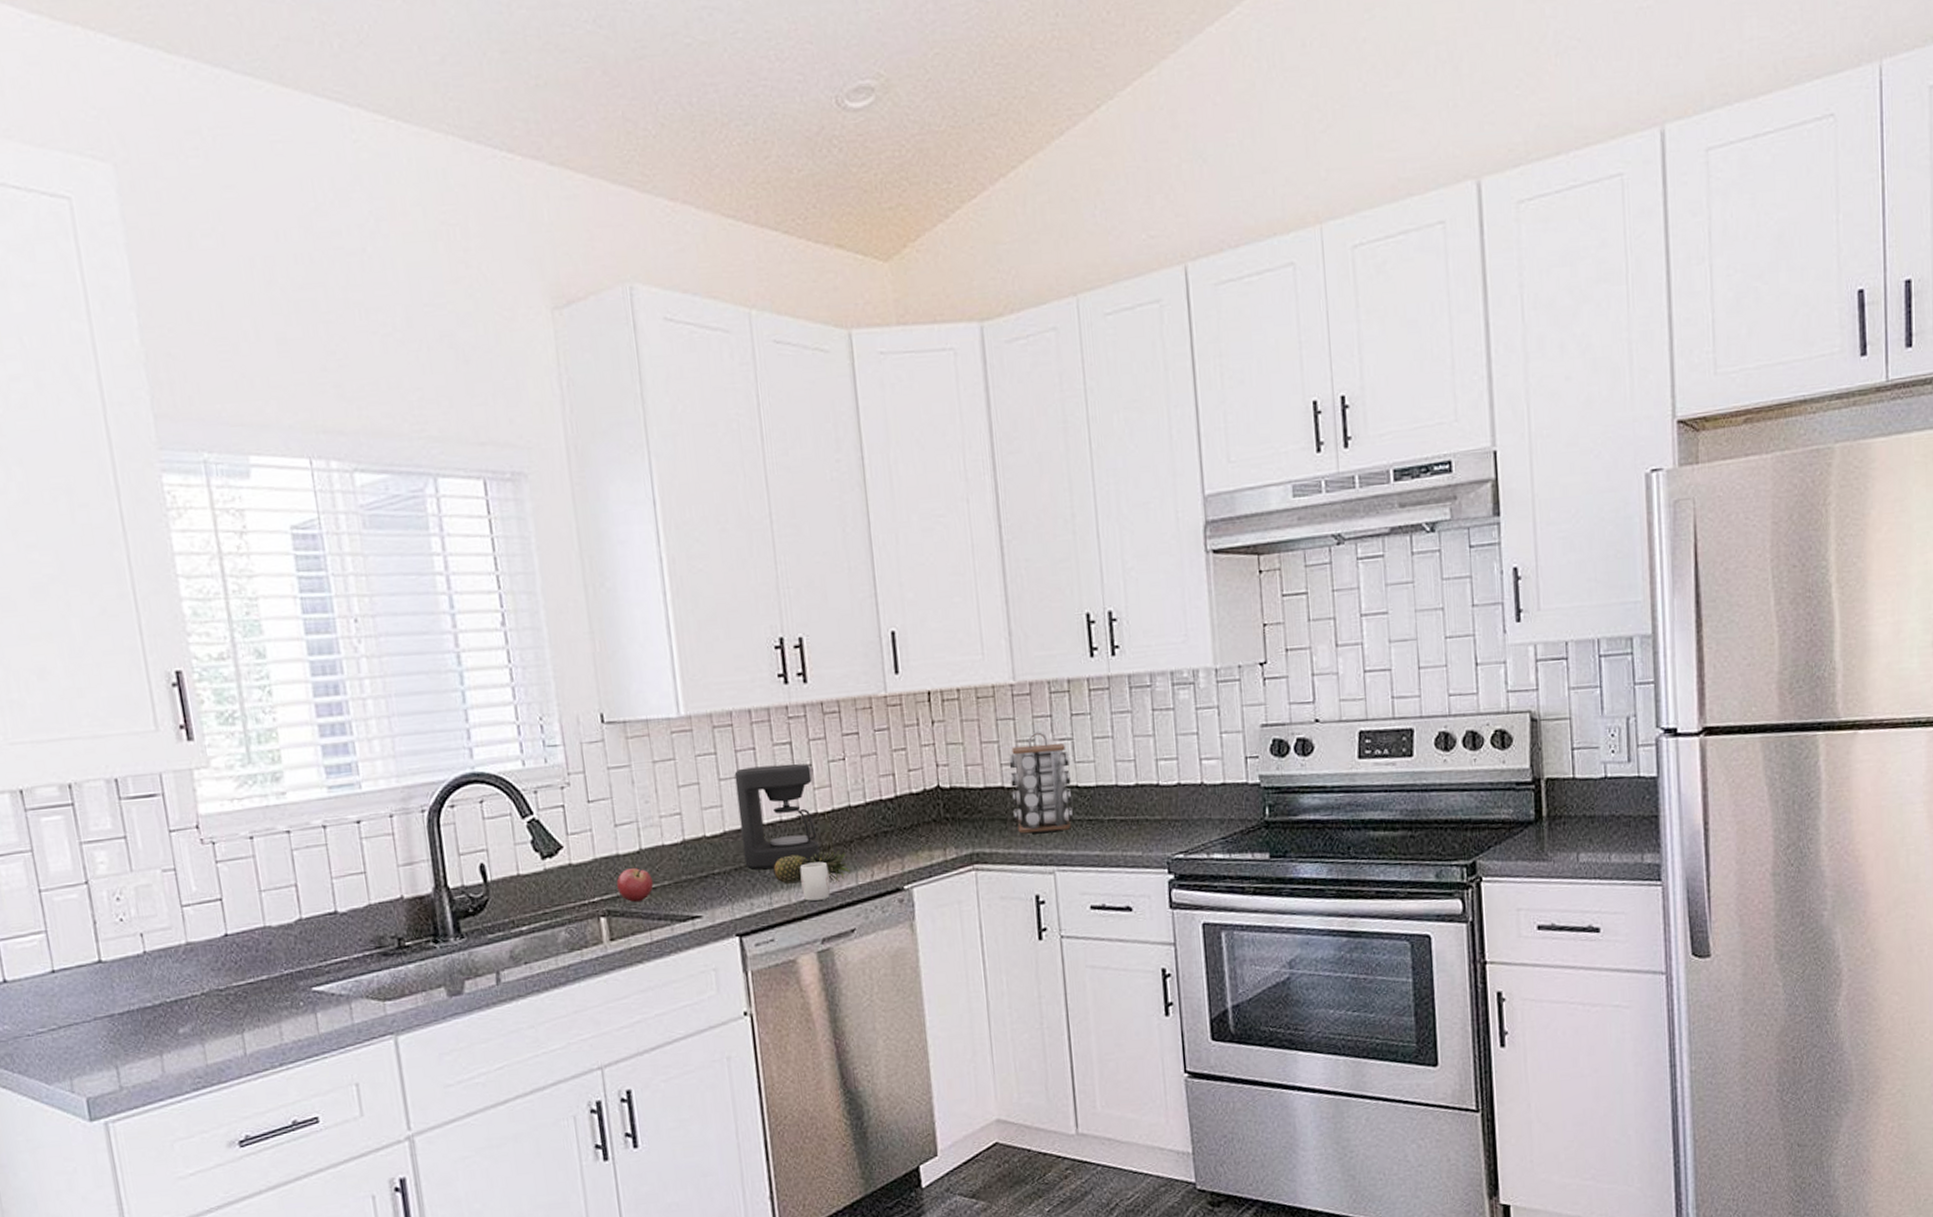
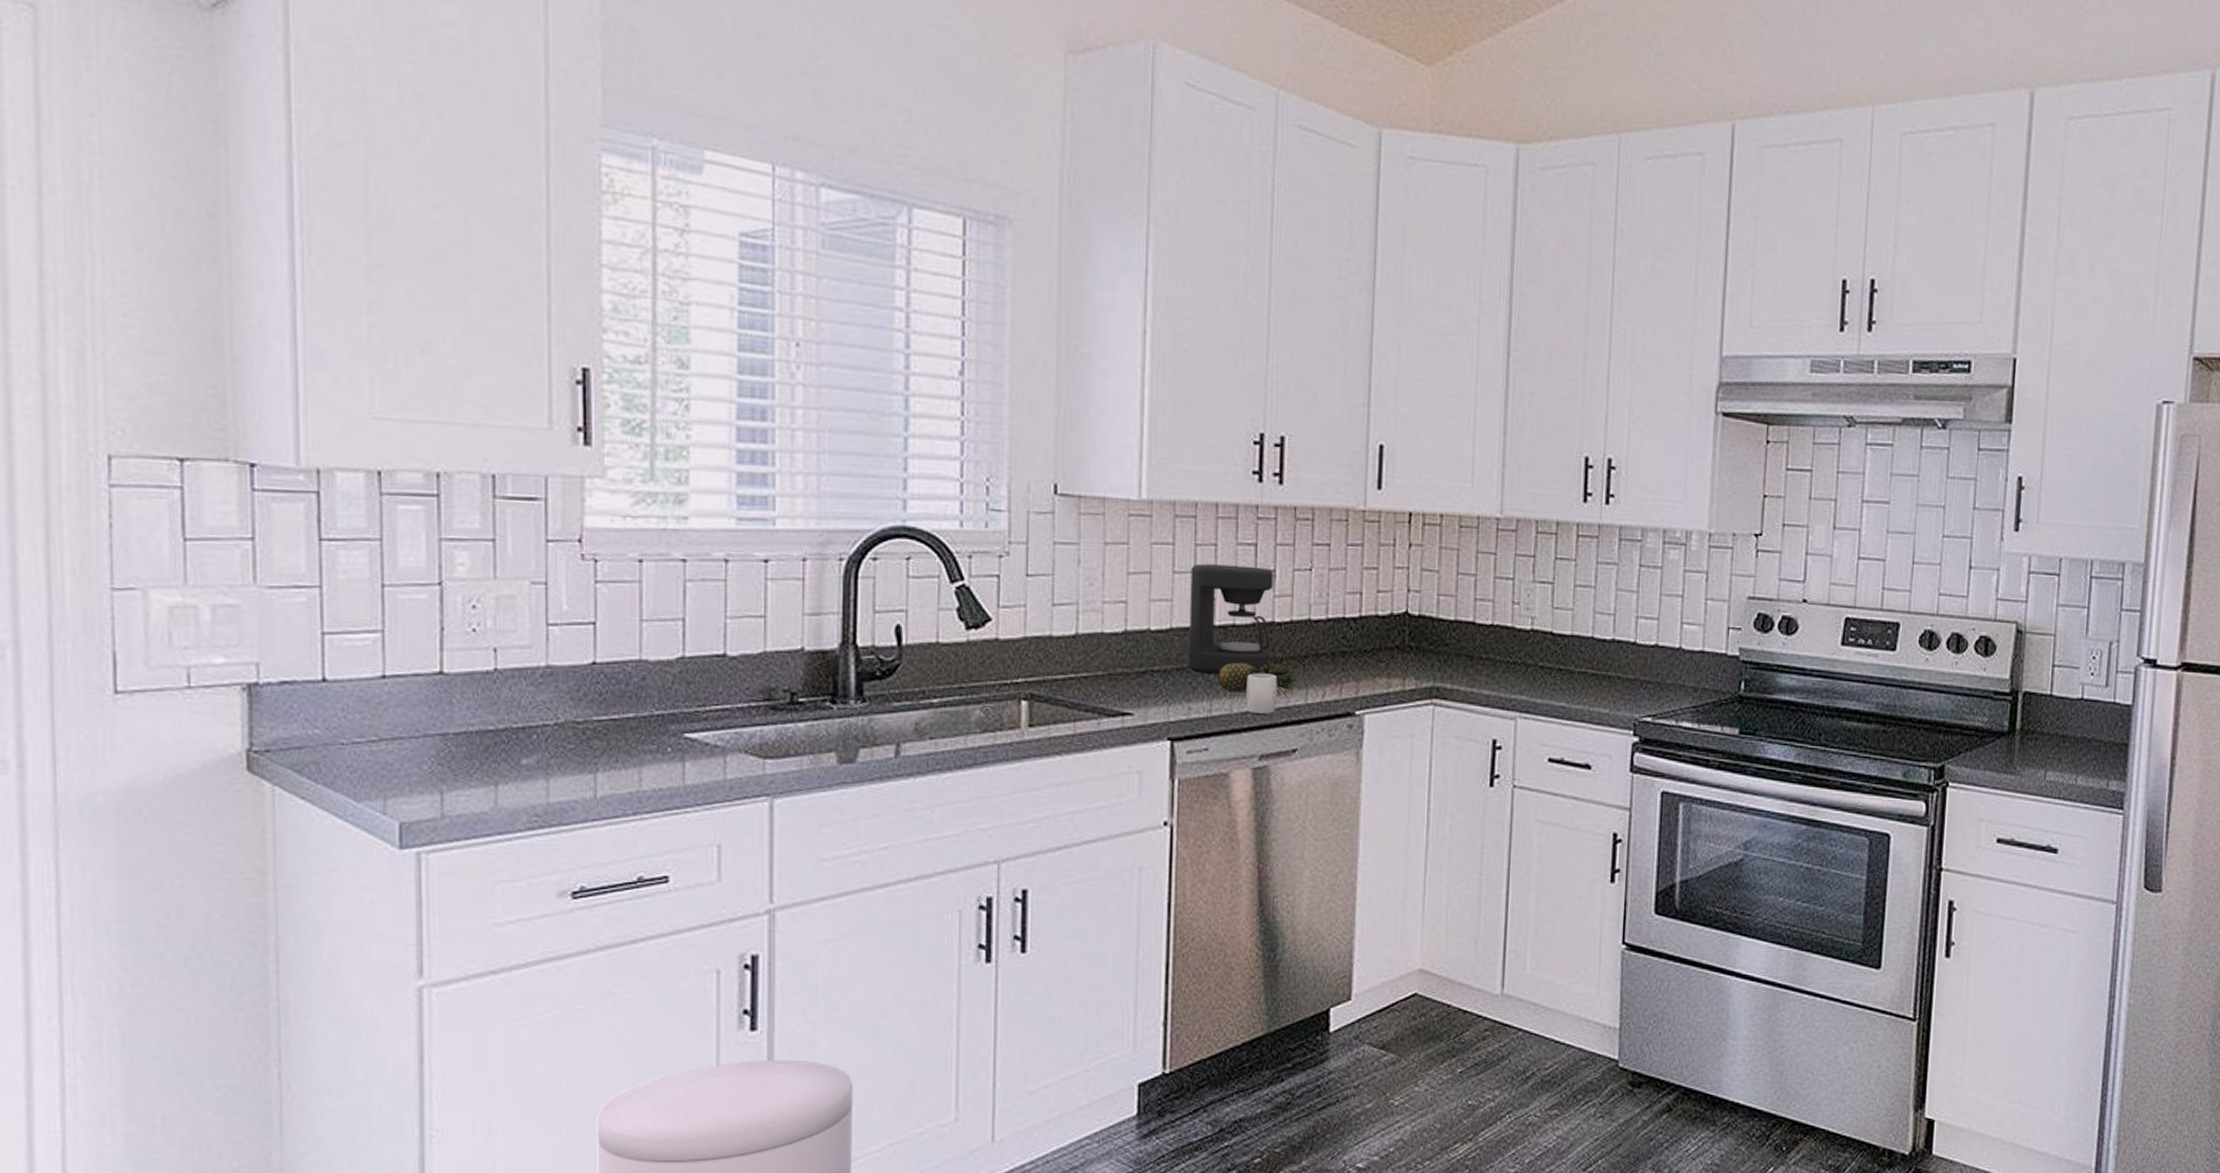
fruit: present [616,868,654,903] -> none [1045,653,1085,690]
spice rack: present [1009,731,1073,834] -> none [1481,570,1547,677]

